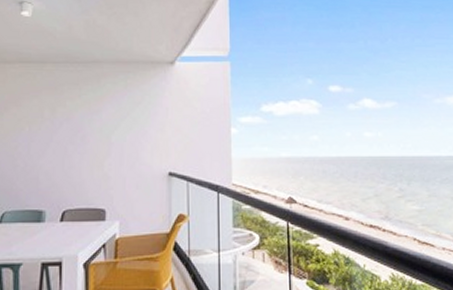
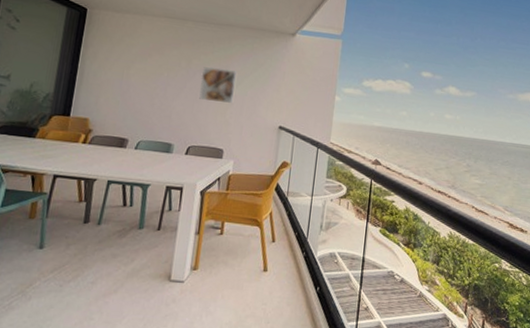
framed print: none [69,114,110,153] -> present [199,67,236,103]

